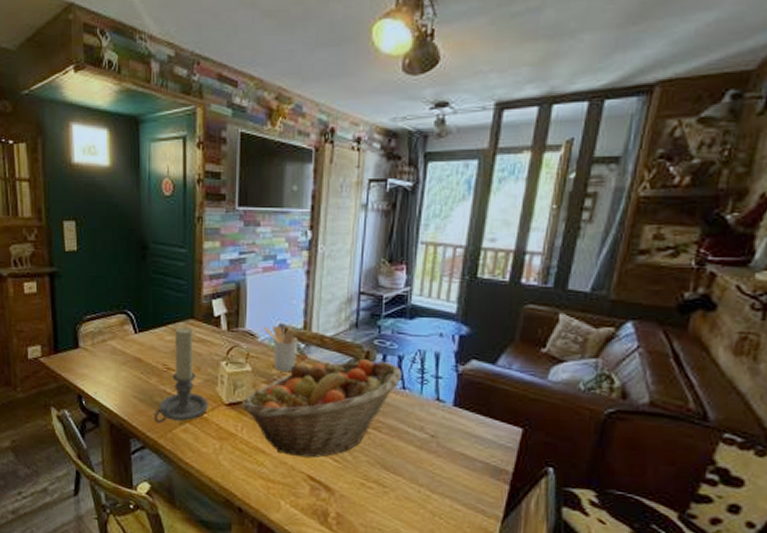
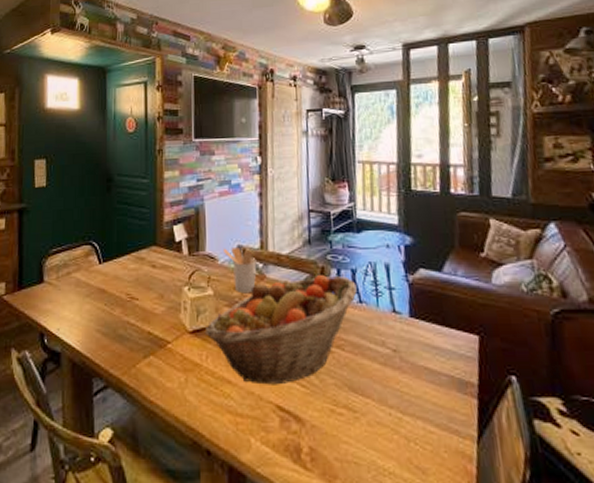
candle holder: present [154,327,208,424] -> none [117,254,172,358]

